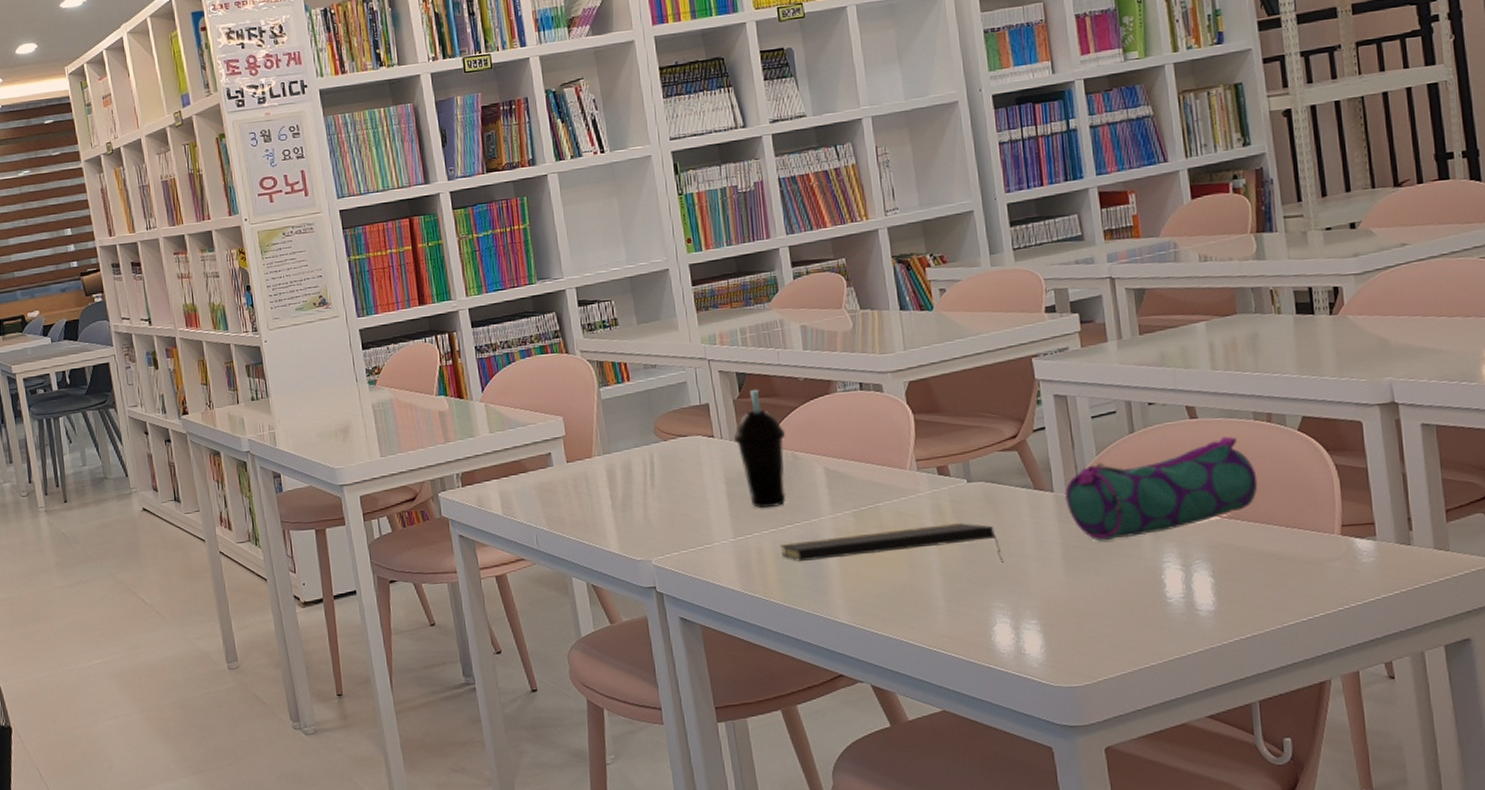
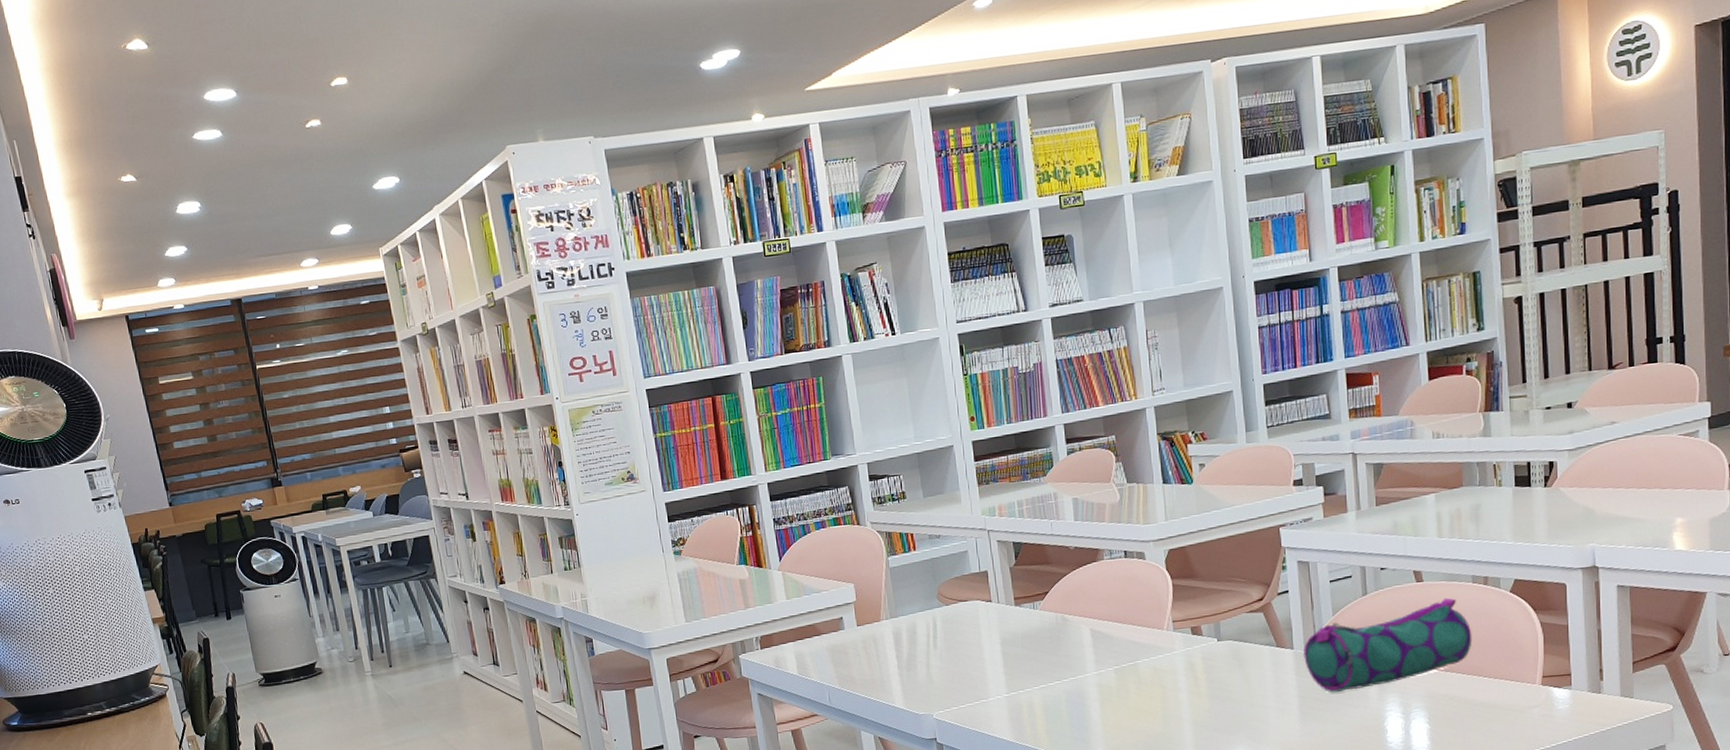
cup: present [733,389,786,508] -> none [1009,557,1056,666]
notepad: present [779,523,1004,563] -> none [1048,678,1247,714]

